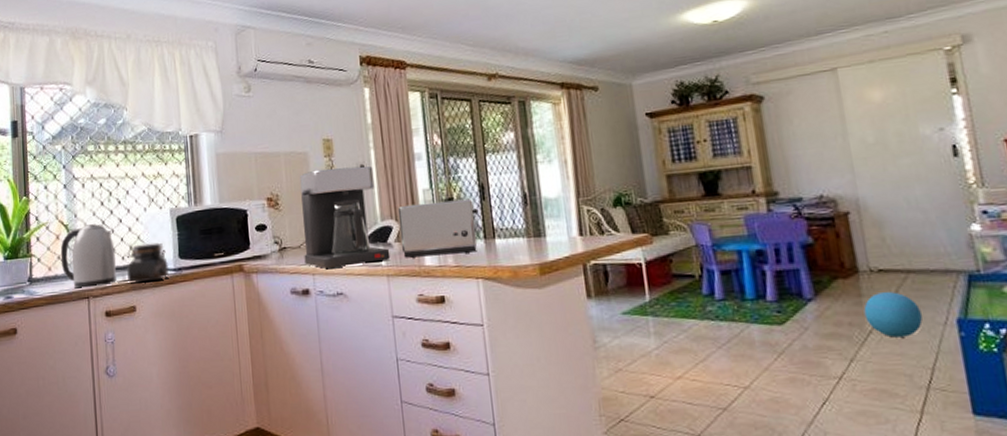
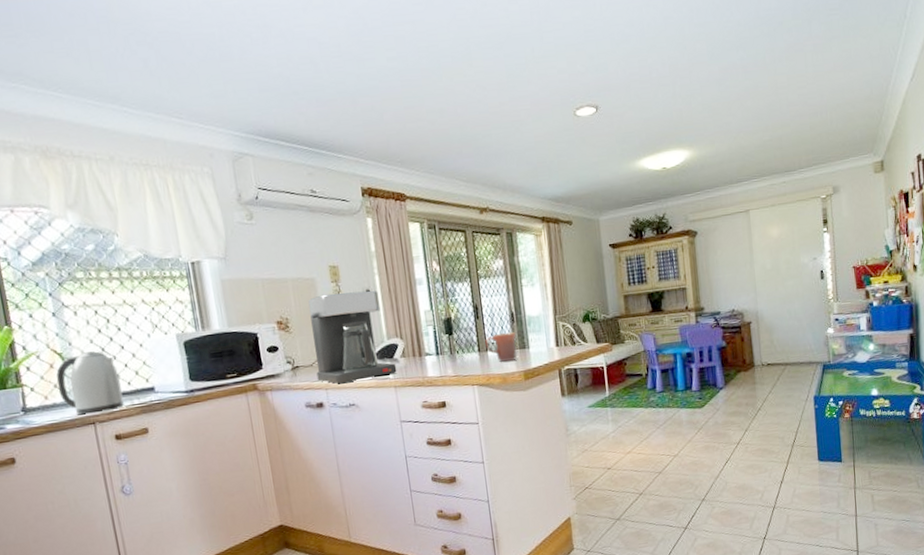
jar: present [126,242,170,283] -> none [132,367,181,407]
toaster: present [397,198,479,258] -> none [402,318,473,371]
mug: none [492,216,531,252] -> present [485,331,518,362]
ball: present [863,292,923,338] -> none [756,379,793,412]

